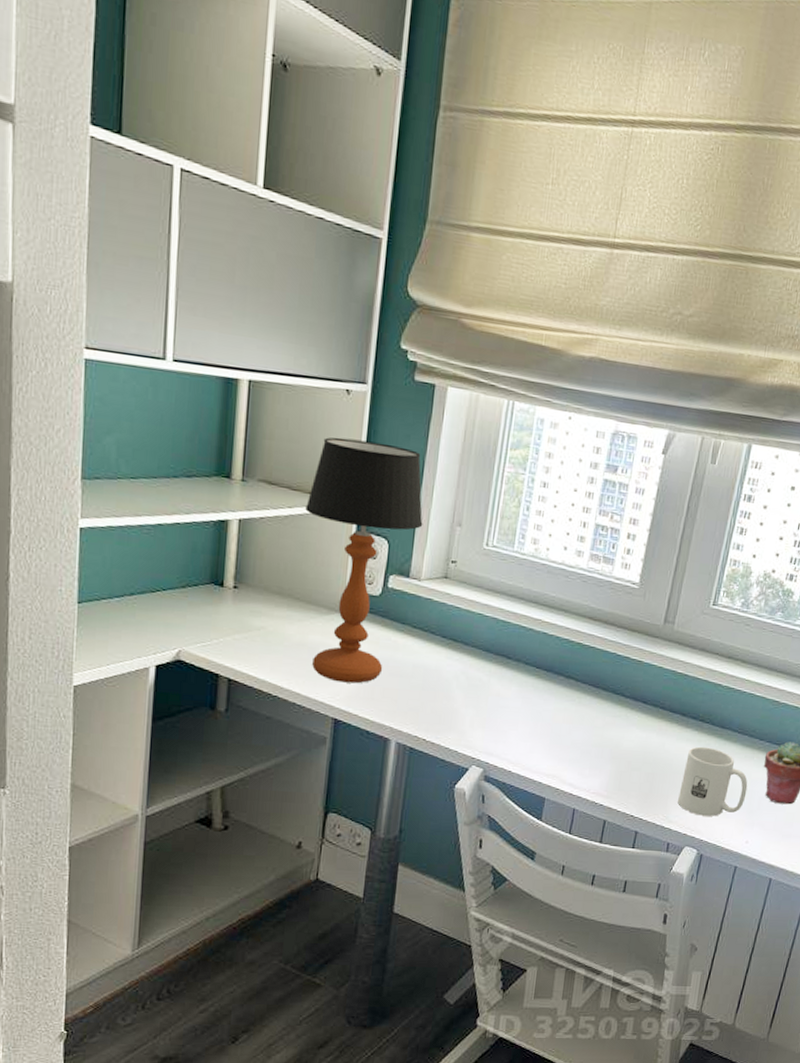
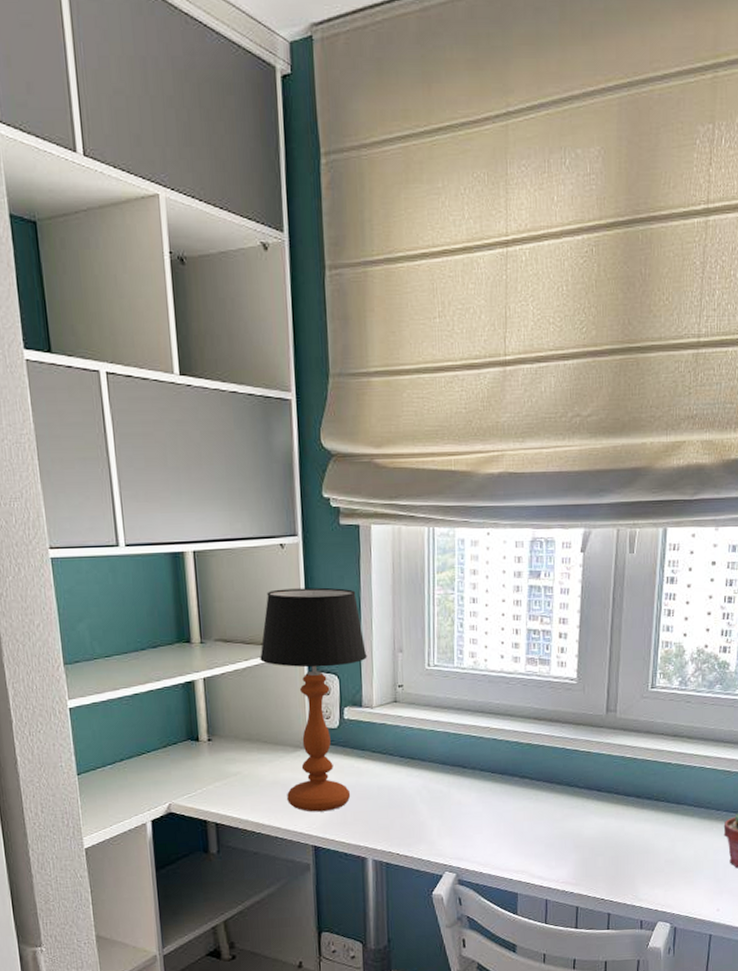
mug: present [678,746,748,816] -> none [645,824,711,891]

